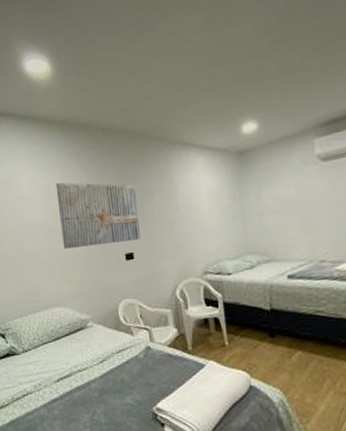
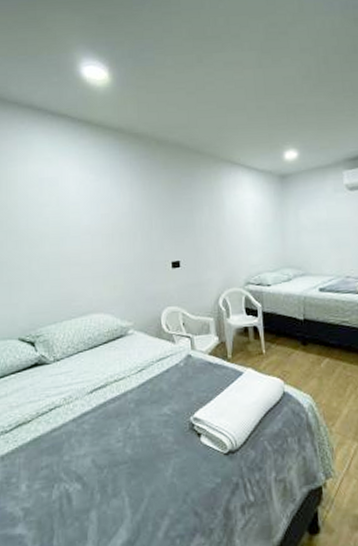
wall art: present [55,182,141,249] -> none [105,187,188,254]

